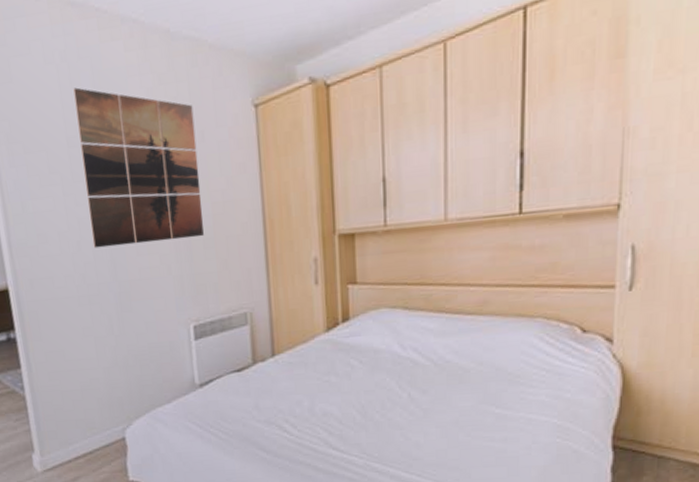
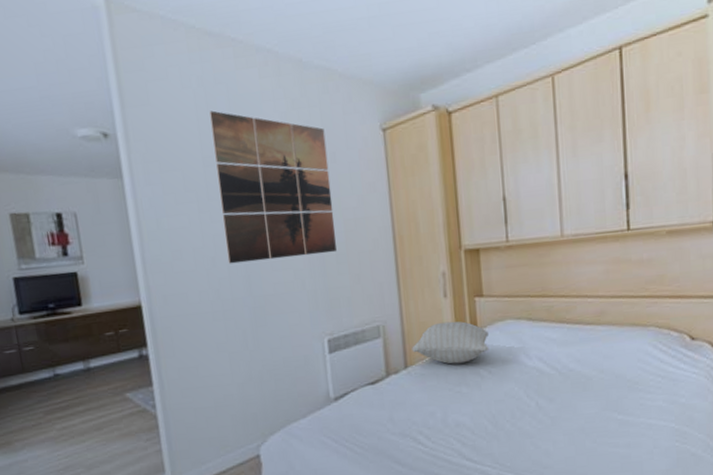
pillow: none [279,309,361,353] -> present [411,321,489,364]

